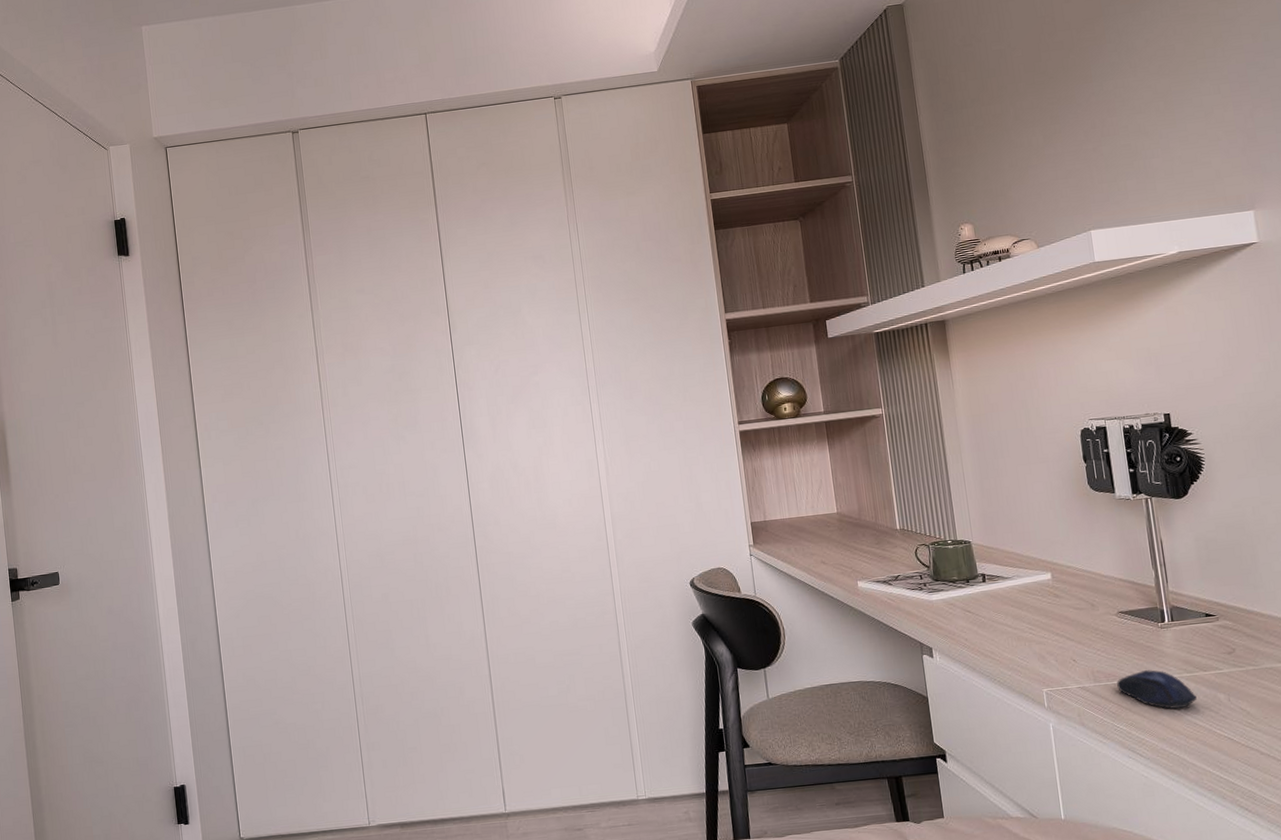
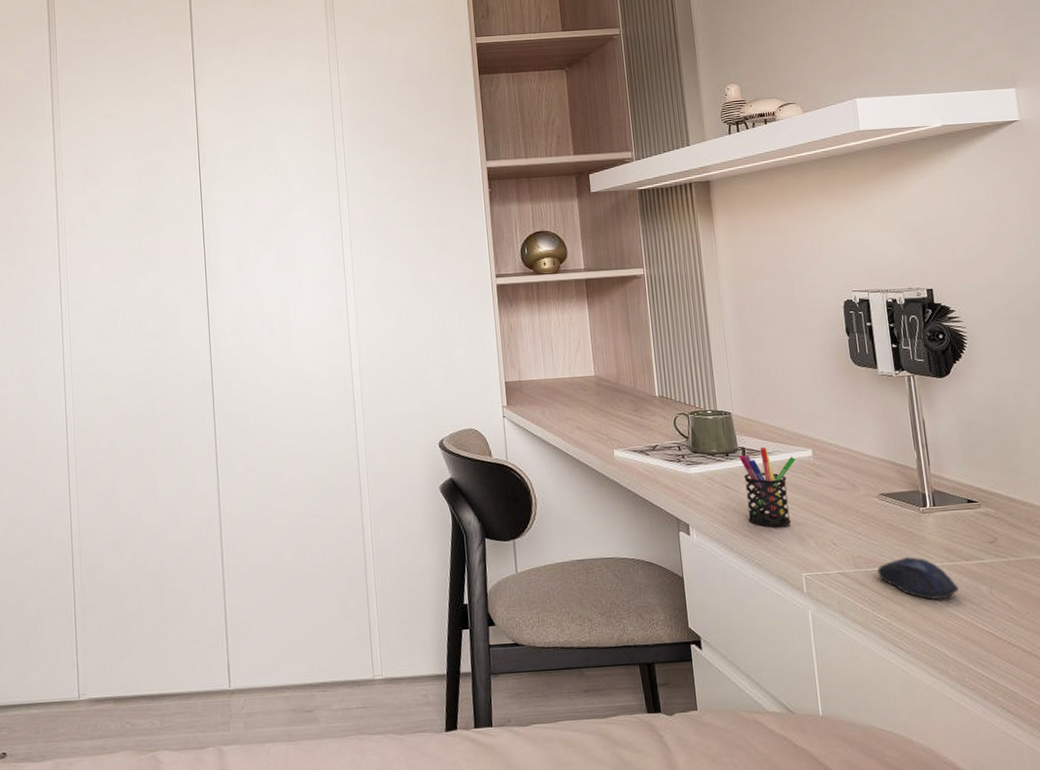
pen holder: none [979,572,1035,648] -> present [739,446,796,527]

